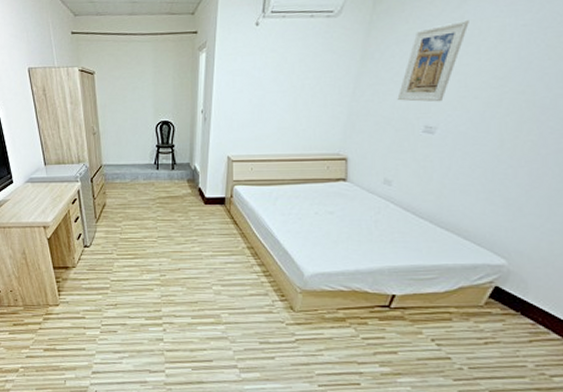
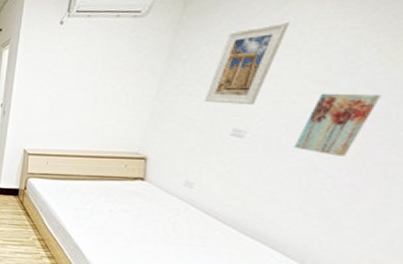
wall art: none [479,87,551,147] -> present [294,93,382,156]

